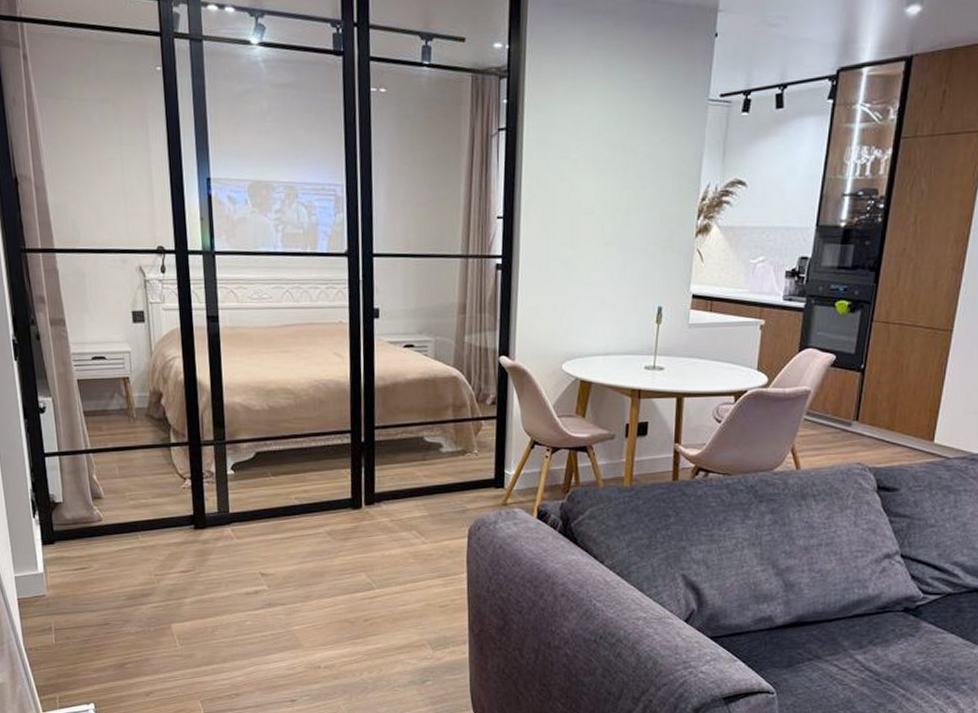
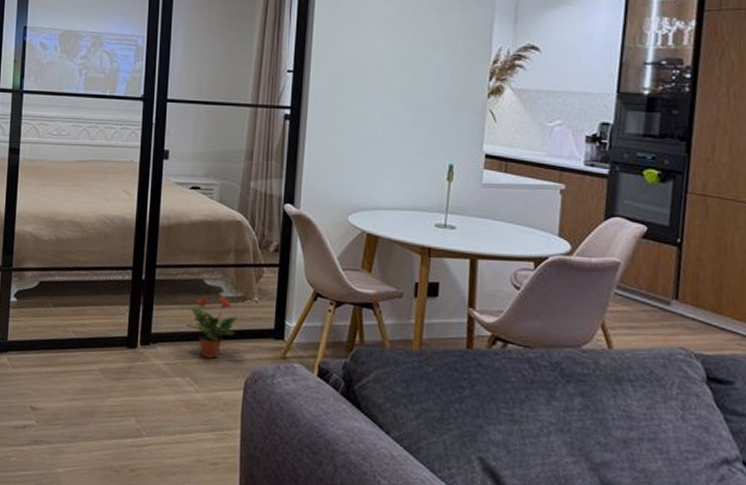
potted plant: none [408,452,459,512] -> present [185,295,237,359]

